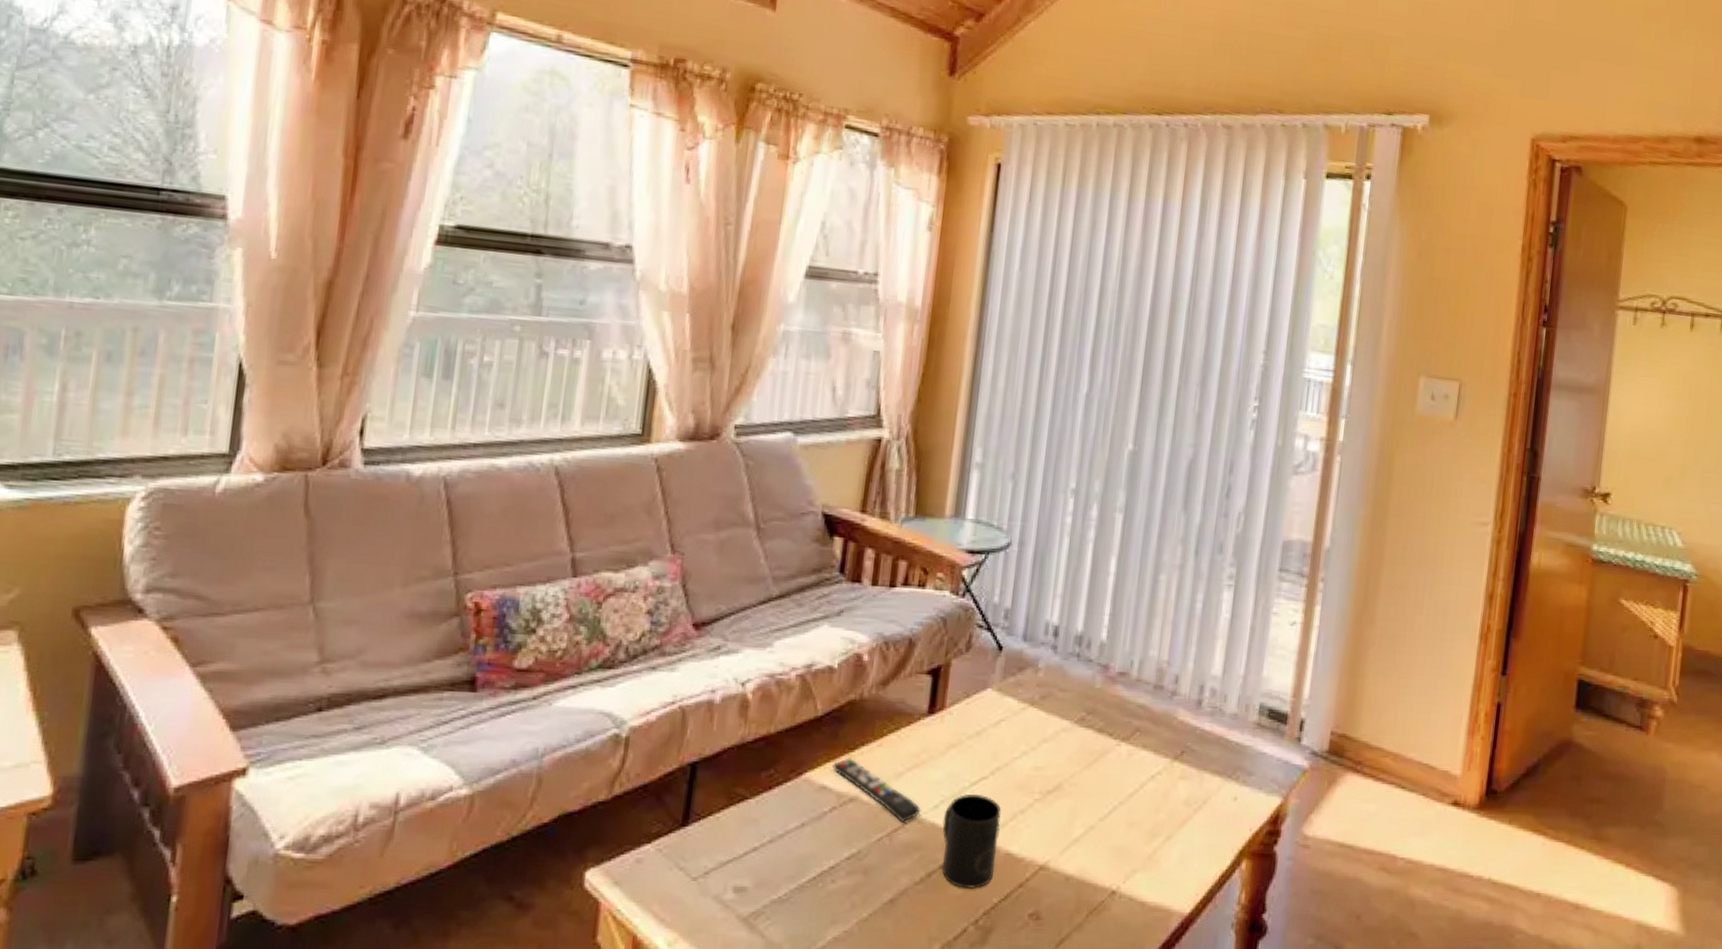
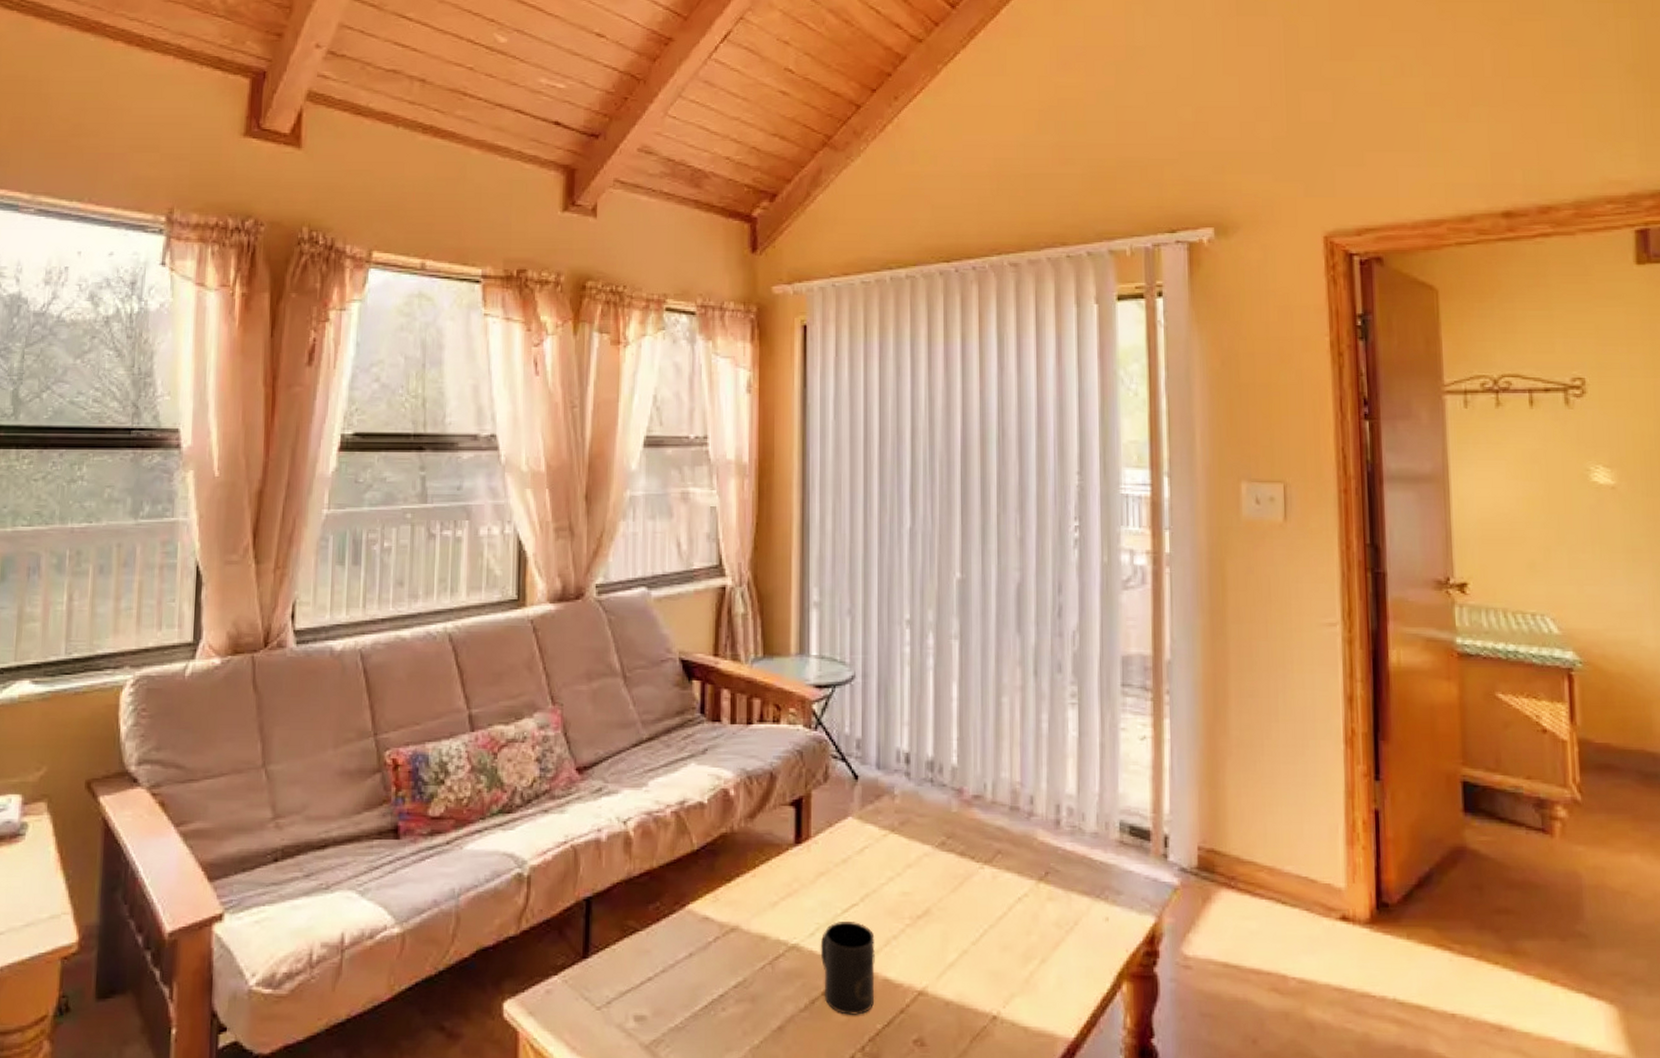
remote control: present [832,758,921,822] -> none [712,889,798,950]

